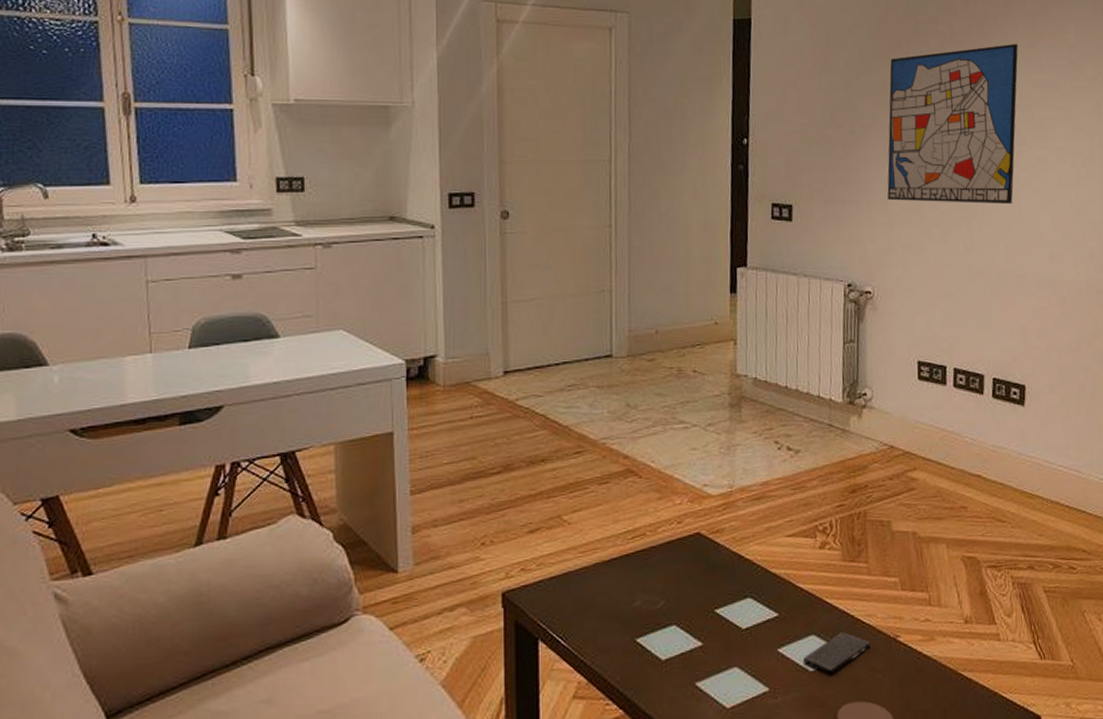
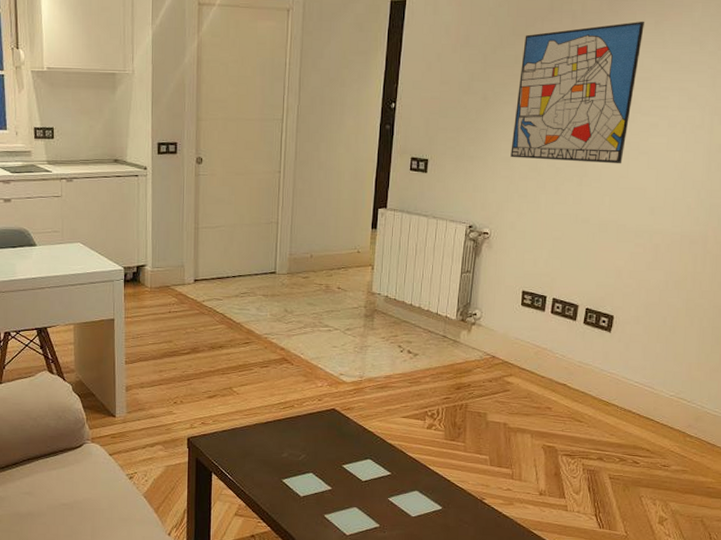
smartphone: present [802,632,870,674] -> none [407,491,461,520]

